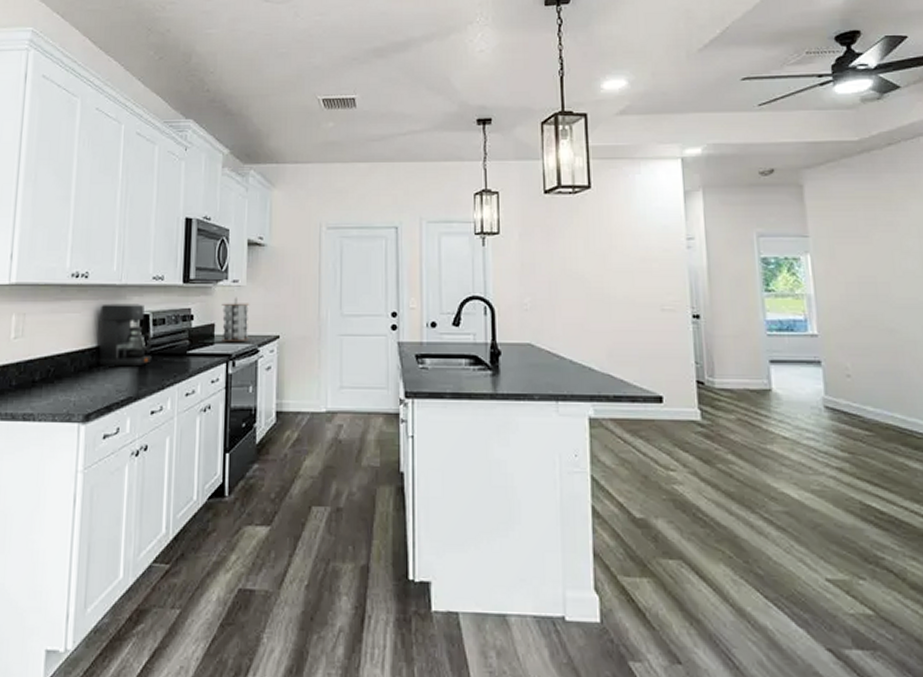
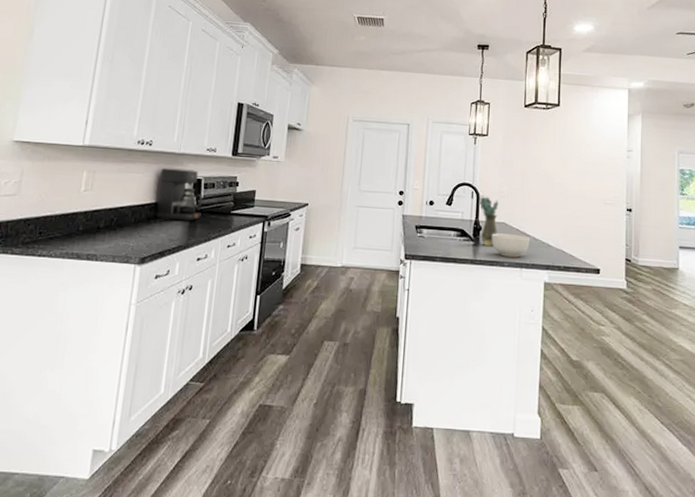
spice rack: present [221,297,250,343] -> none [260,170,286,207]
vase: none [494,309,523,375] -> present [479,194,499,246]
bowl: none [514,356,567,388] -> present [491,233,531,258]

